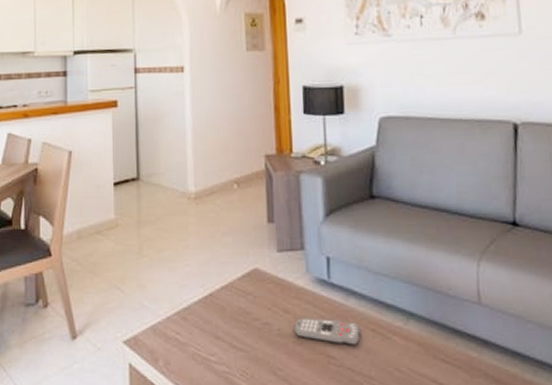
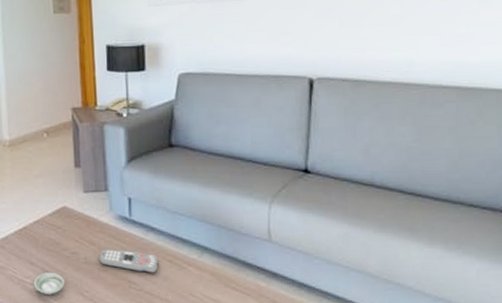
saucer: none [220,348,255,375] -> present [34,273,65,295]

